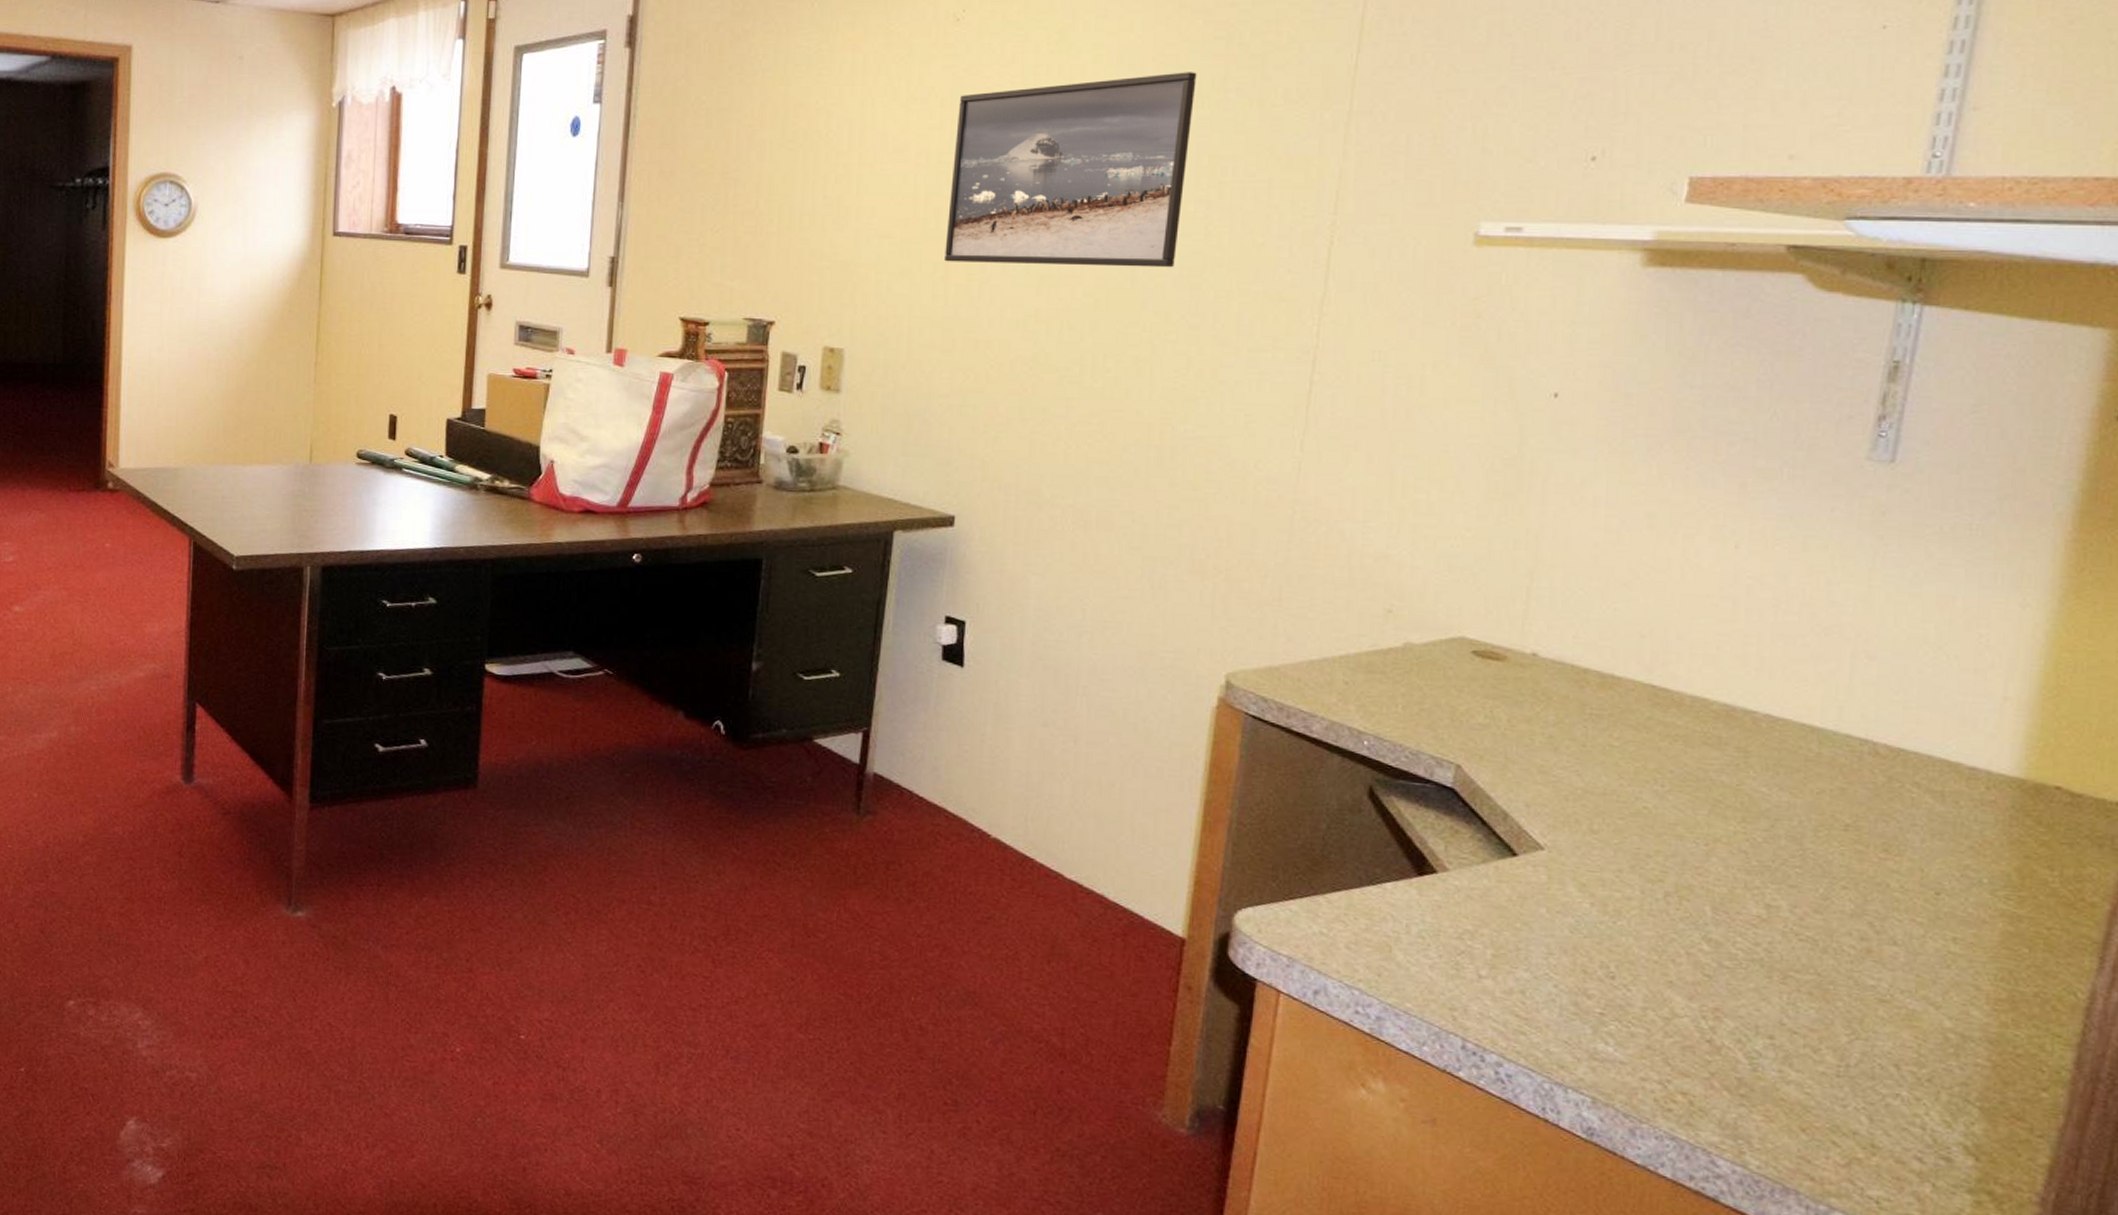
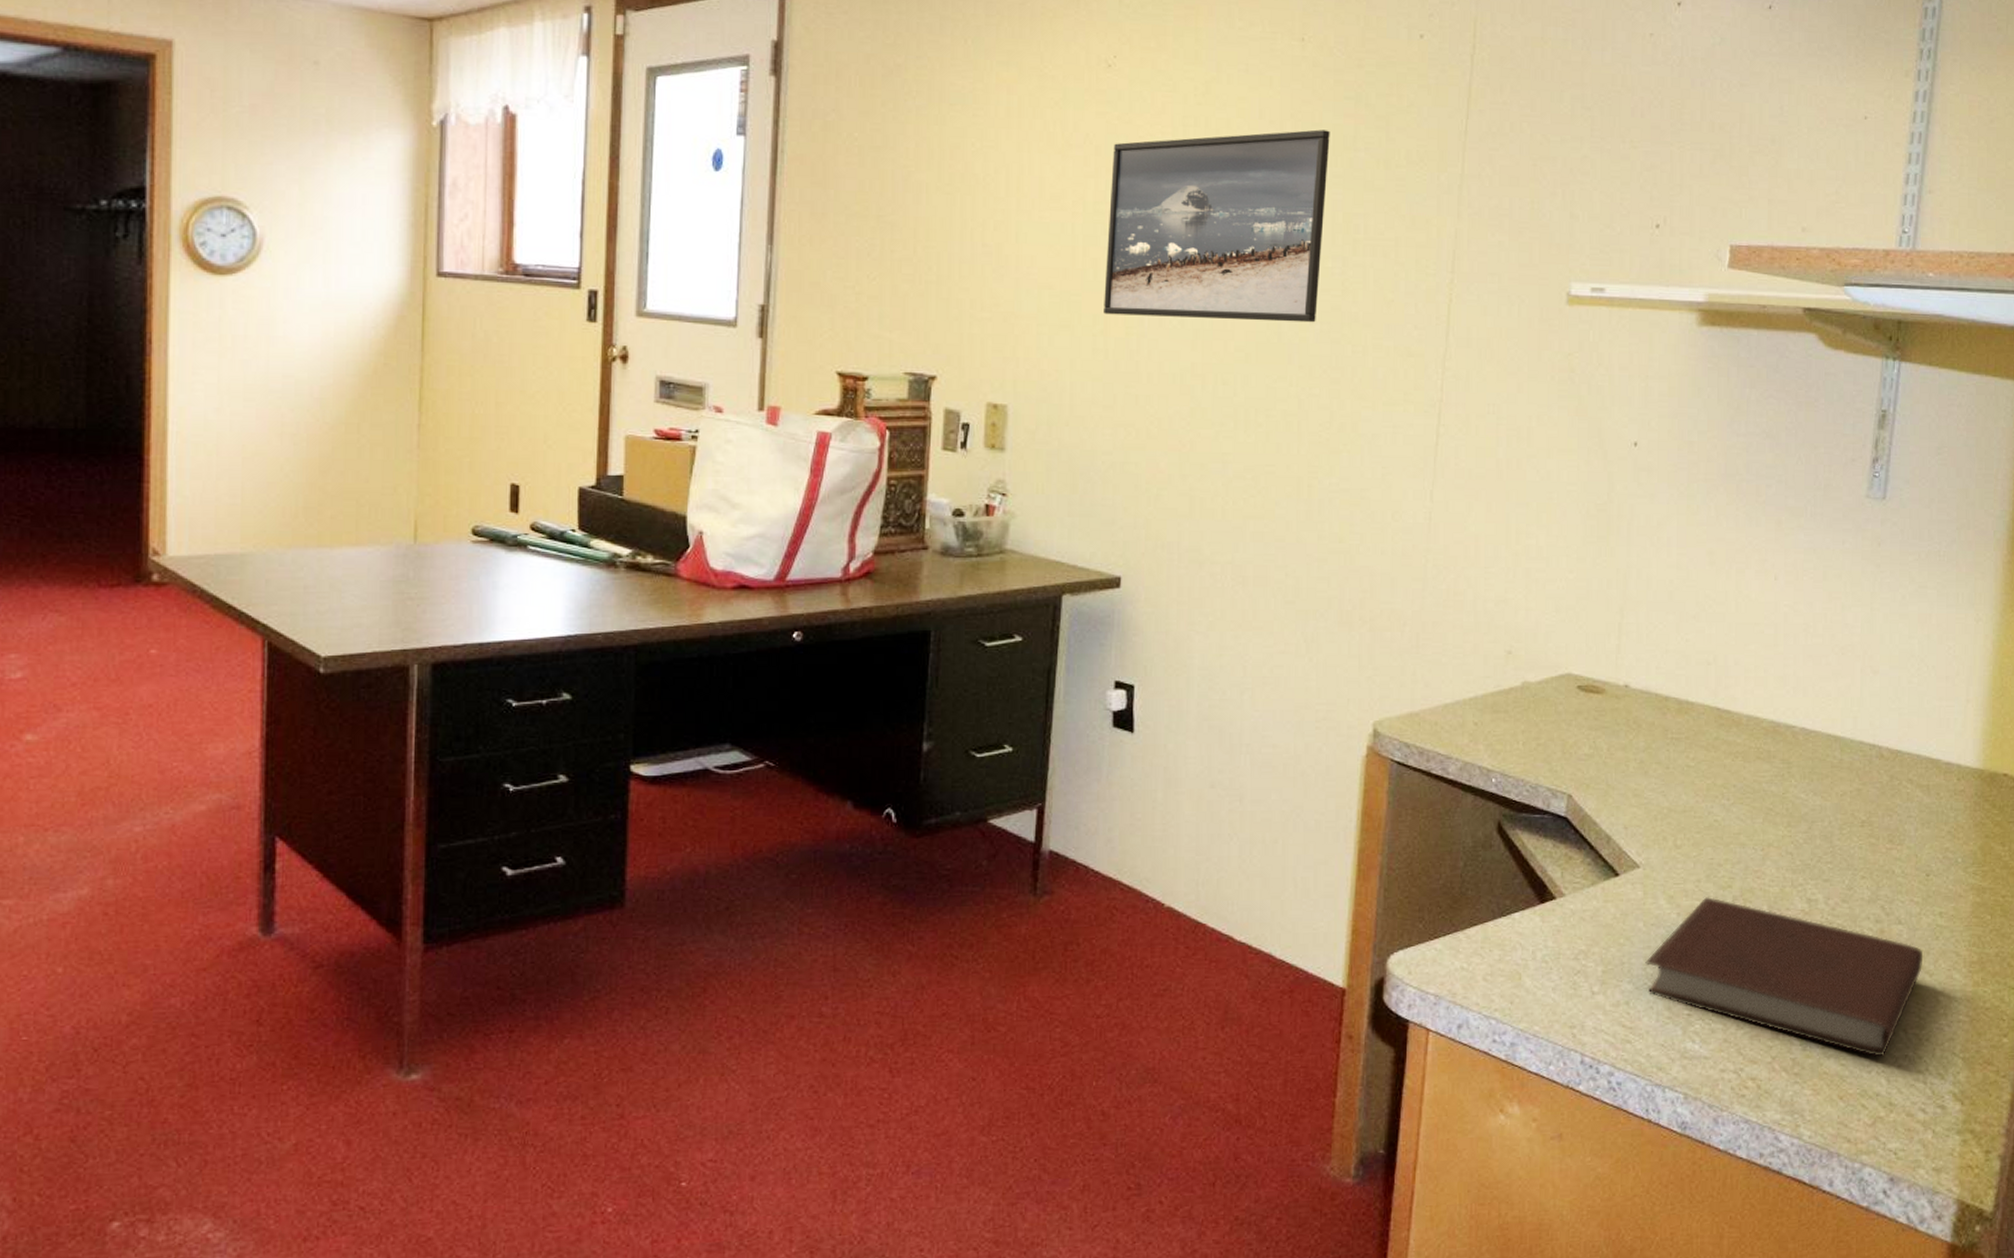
notebook: none [1547,888,1928,1092] -> present [1645,896,1924,1057]

